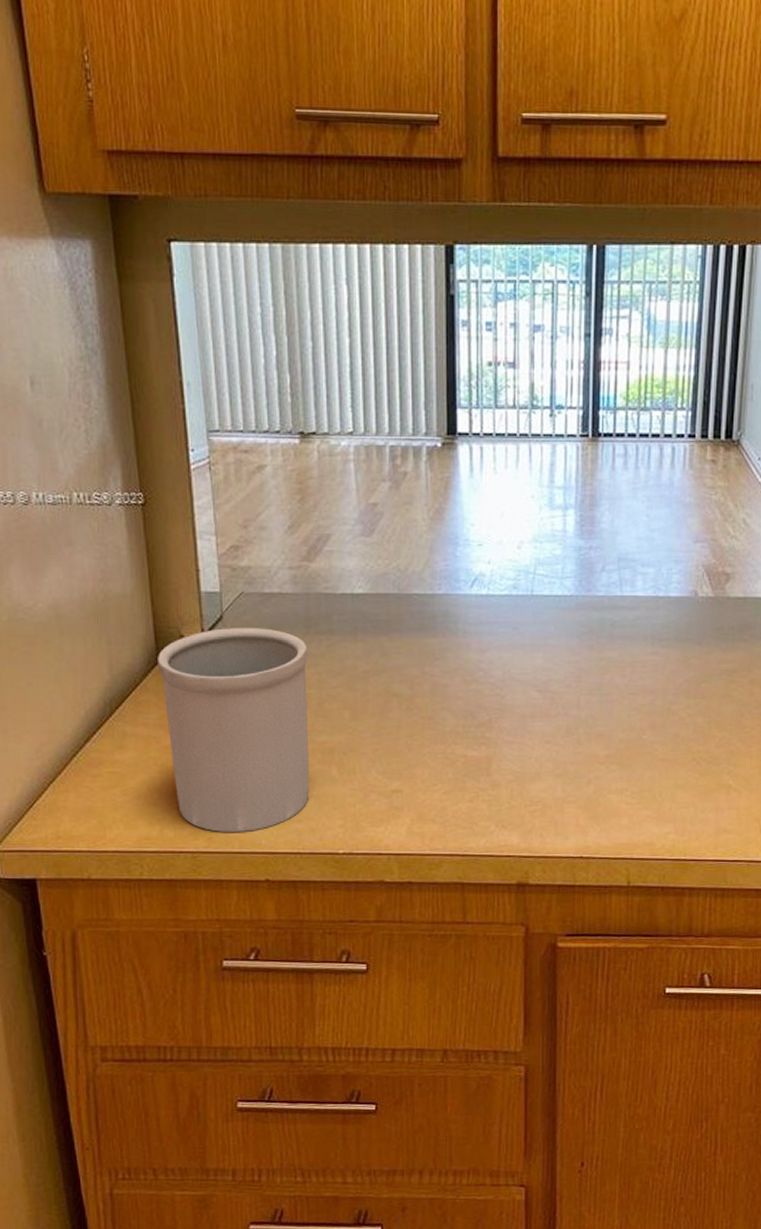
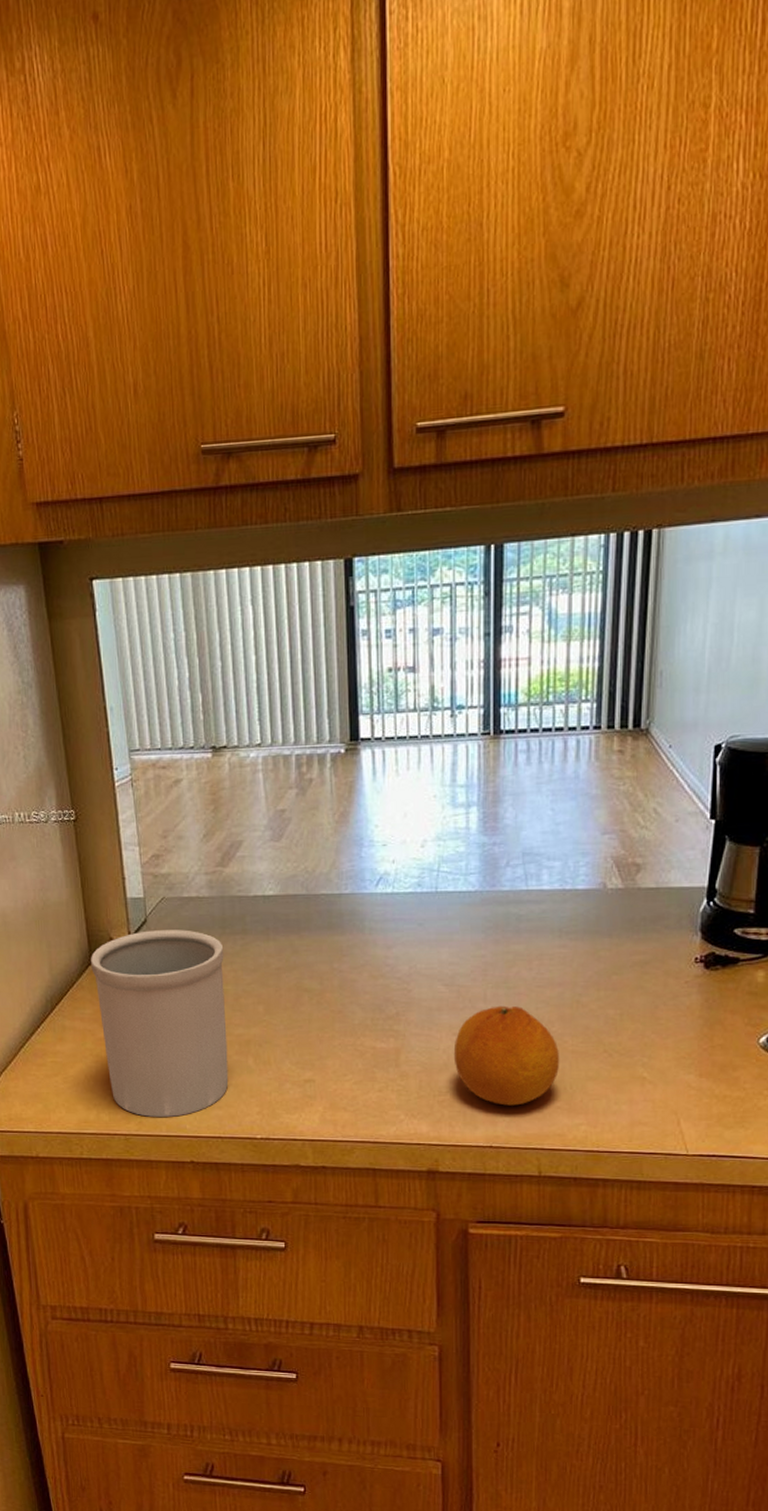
fruit: none [546,713,651,815] -> present [453,1005,560,1106]

